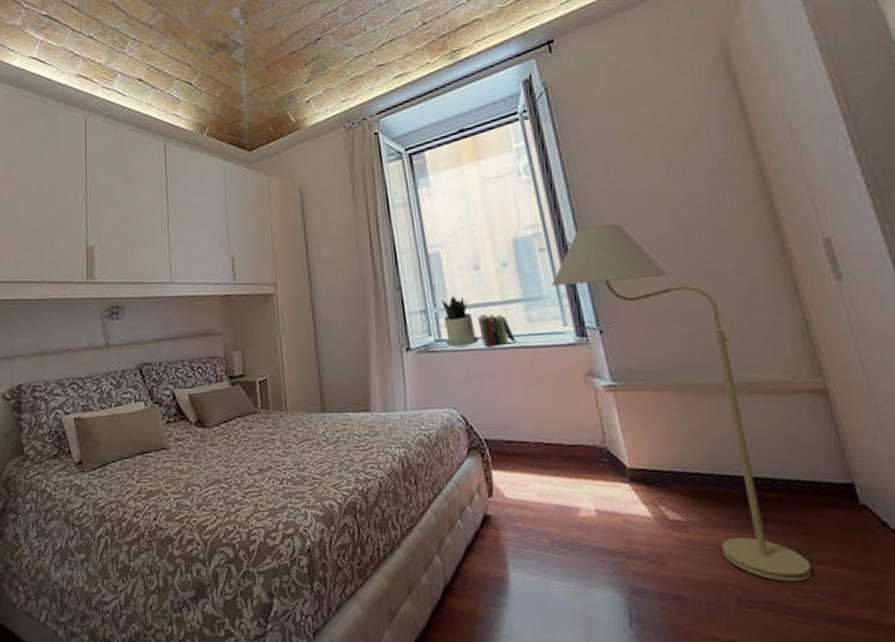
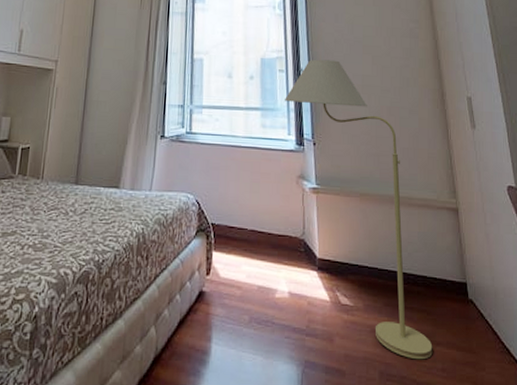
planter: present [442,295,479,347] -> none [194,96,222,141]
books: present [478,313,516,347] -> none [223,115,251,144]

